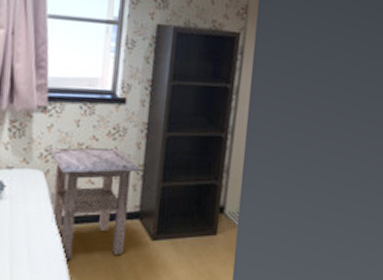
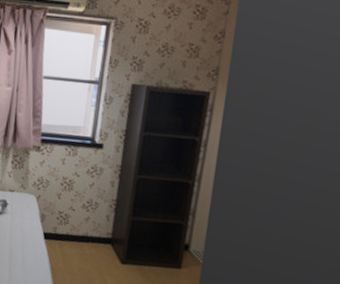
side table: present [48,147,142,261] -> none [40,179,115,271]

